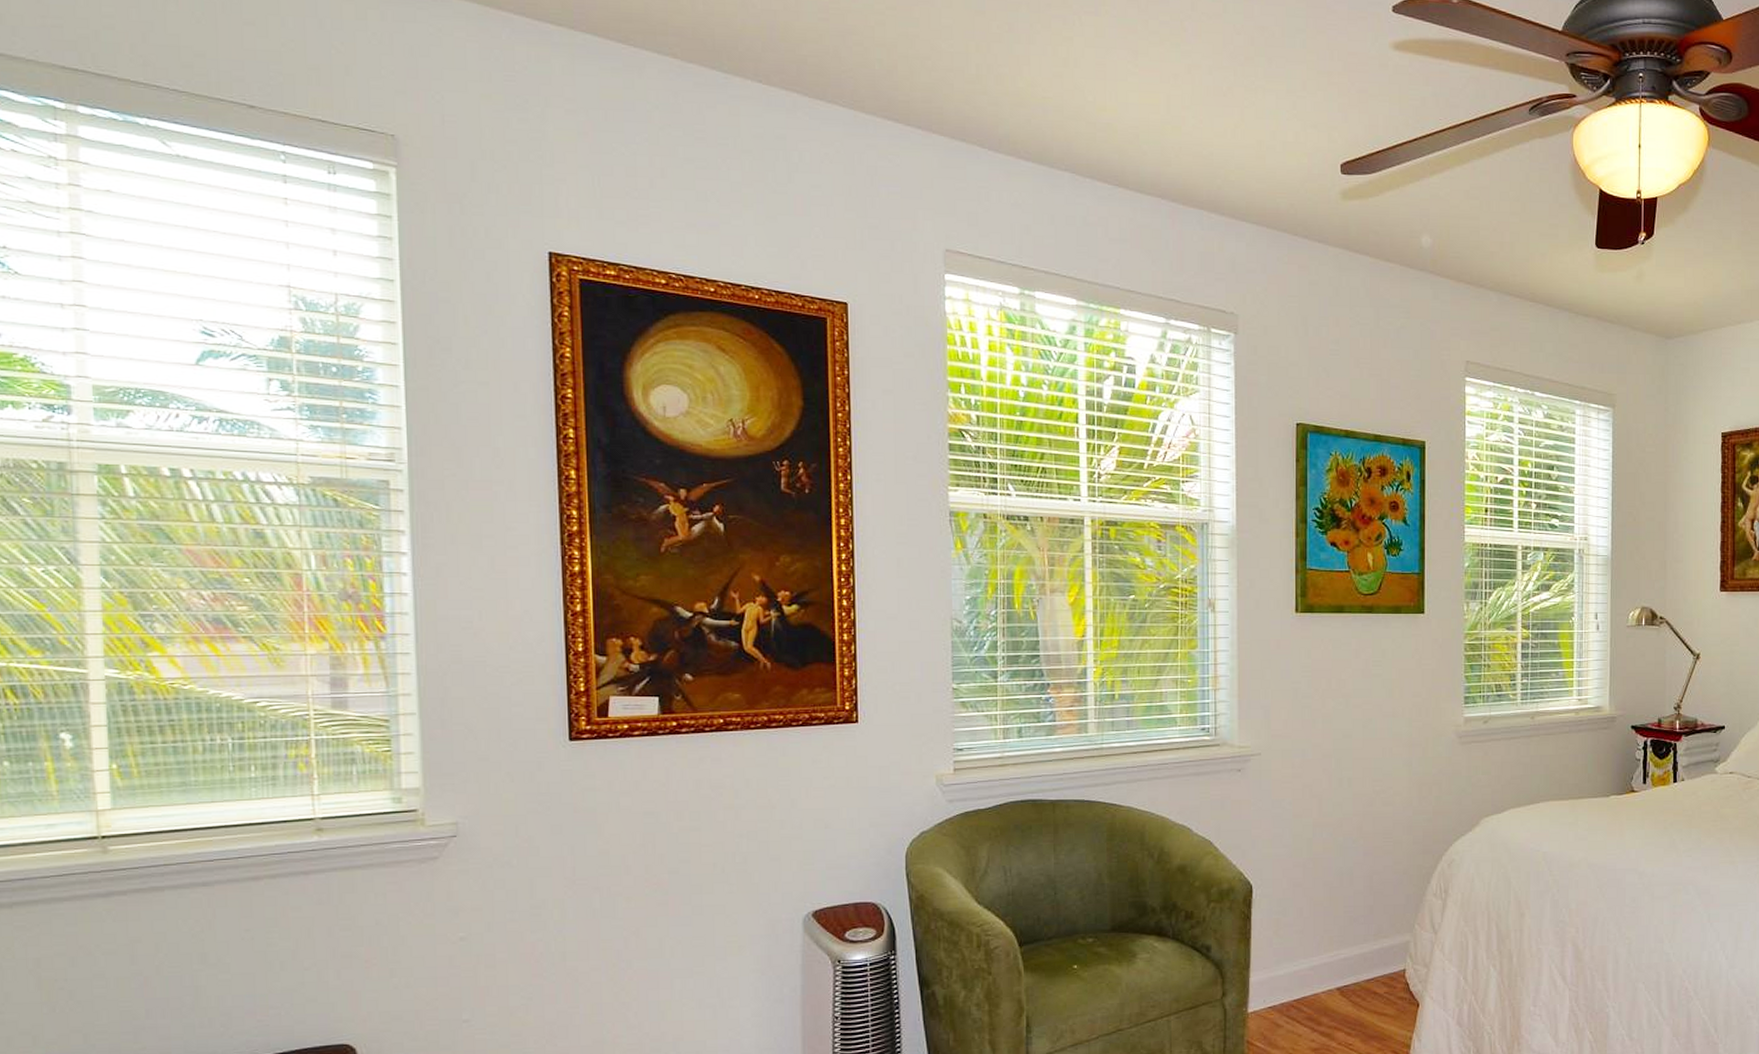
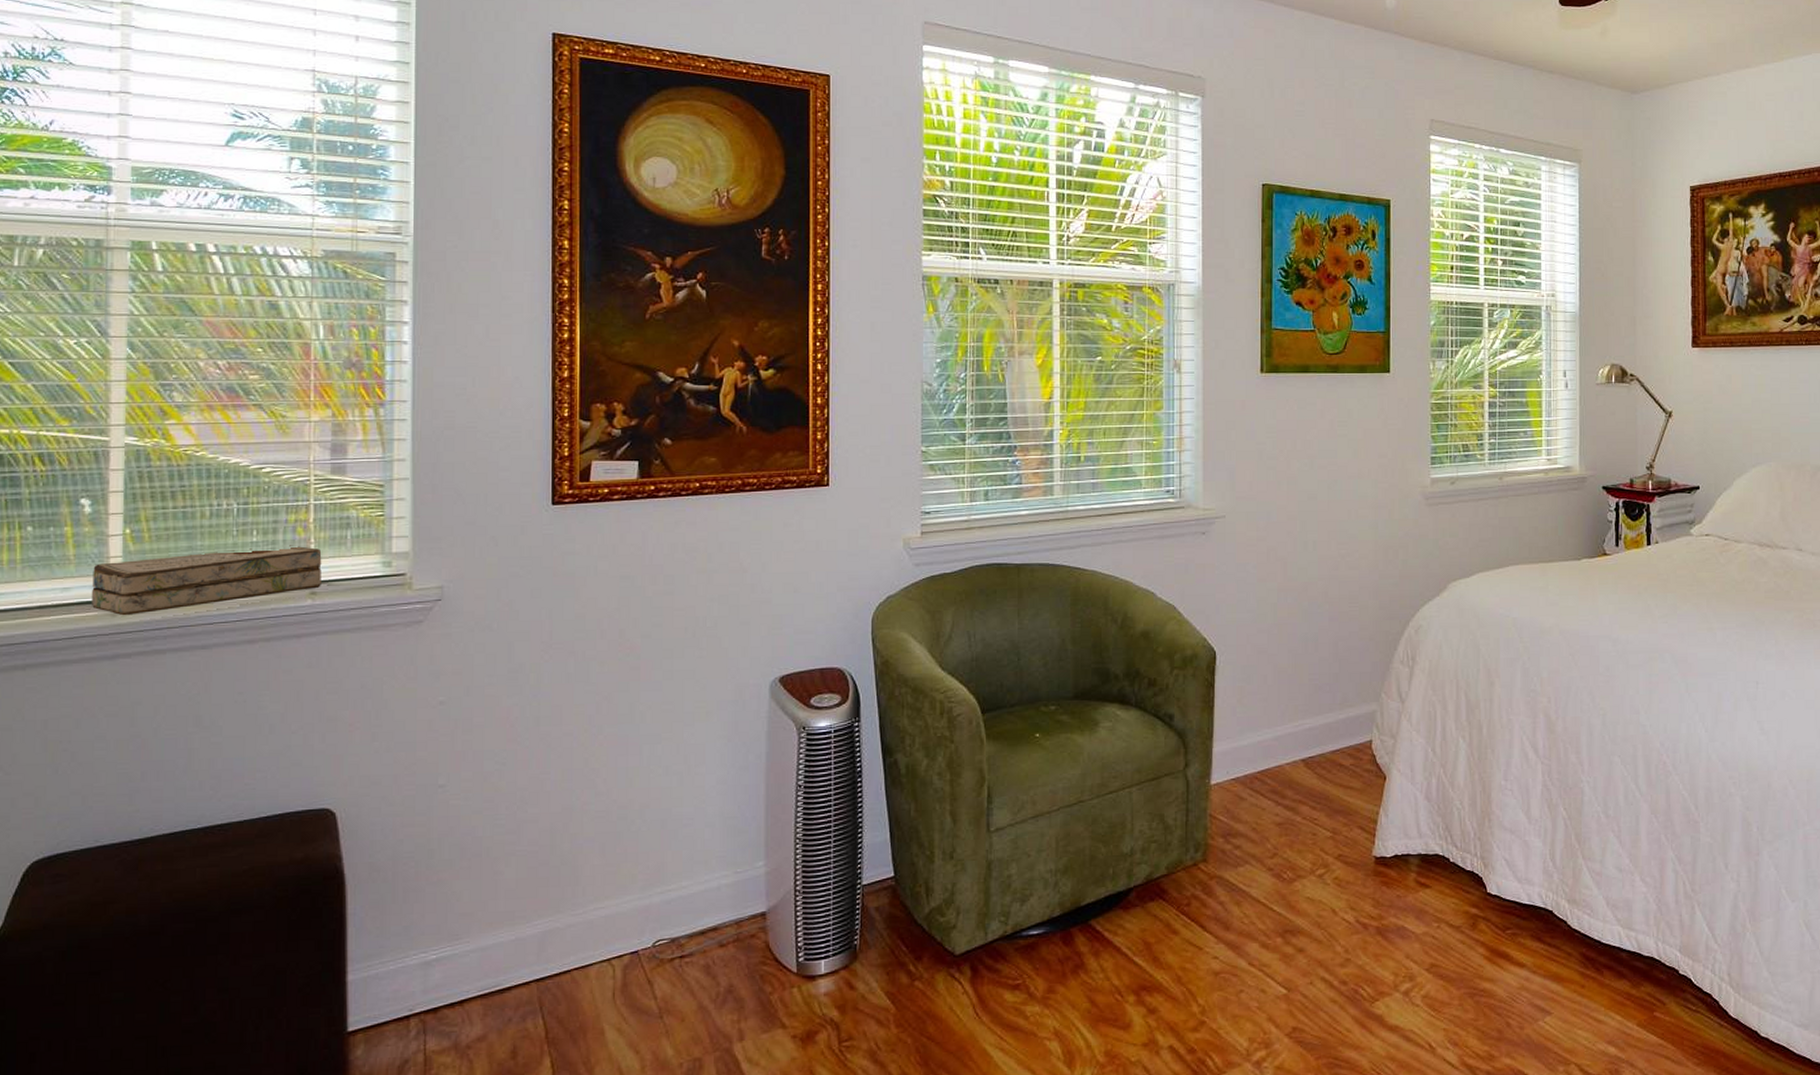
decorative box: none [78,781,328,853] -> present [91,545,322,616]

